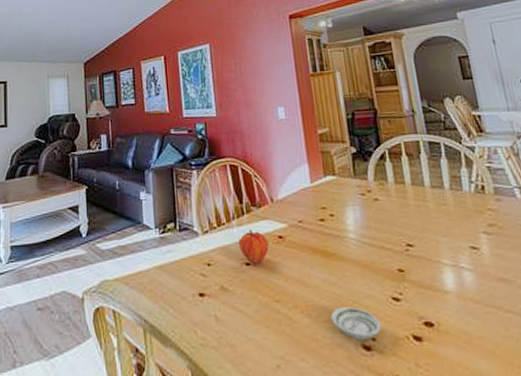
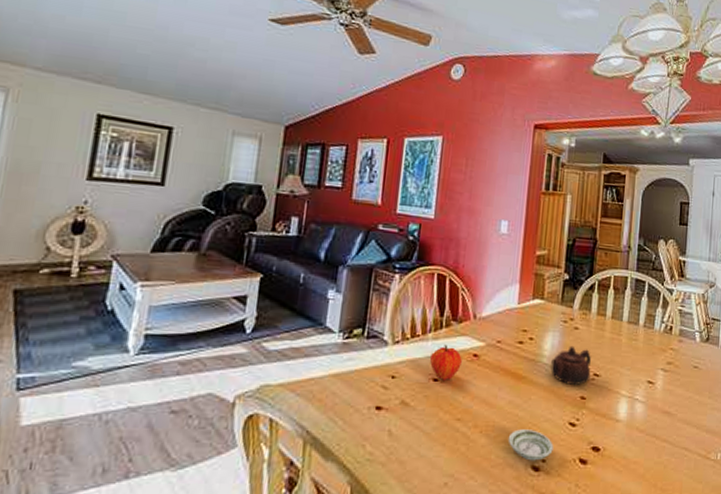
teapot: none [357,217,404,258] -> present [550,345,591,385]

